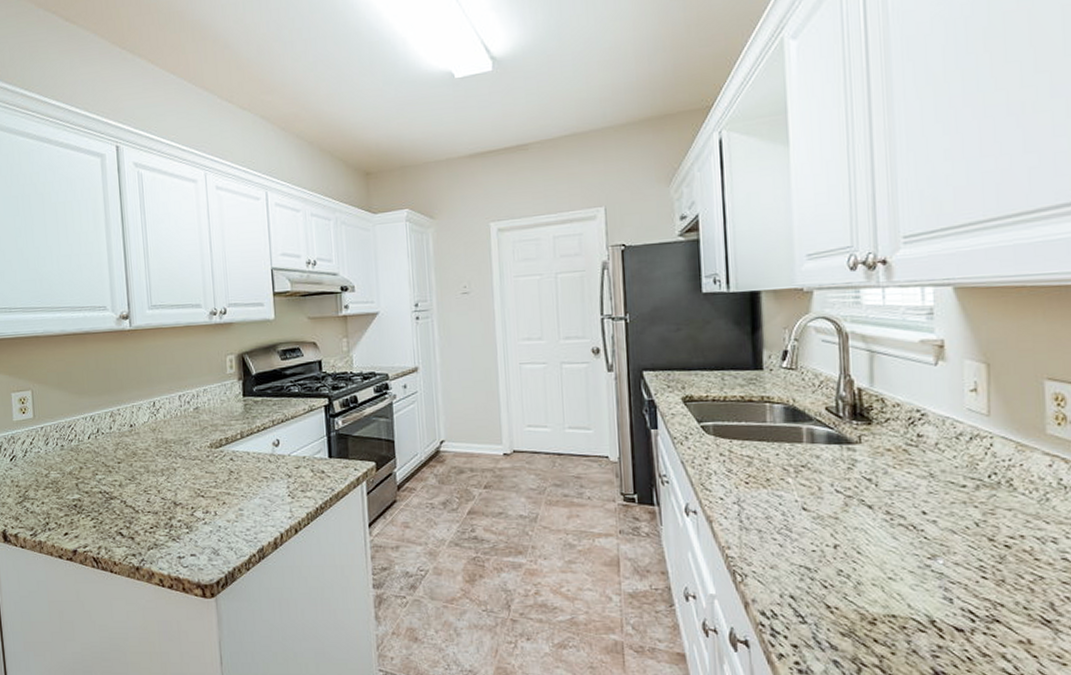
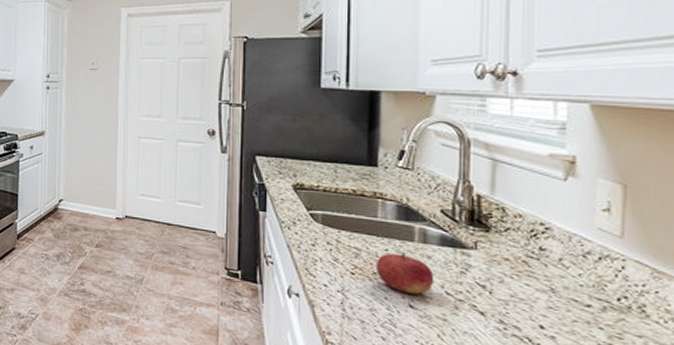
fruit: none [768,455,824,496] -> present [375,252,435,294]

